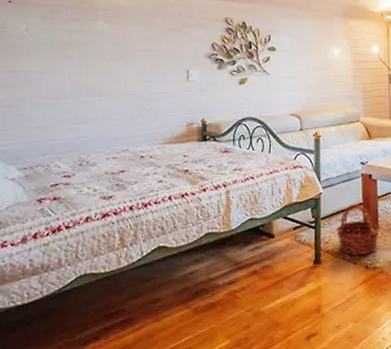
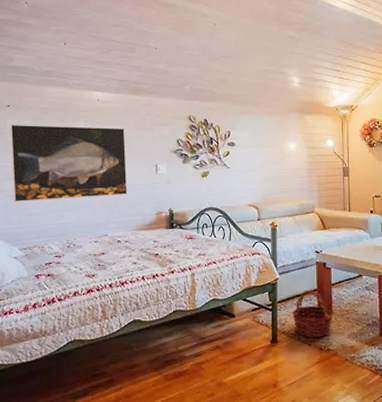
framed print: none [10,22,154,114] -> present [9,124,128,202]

